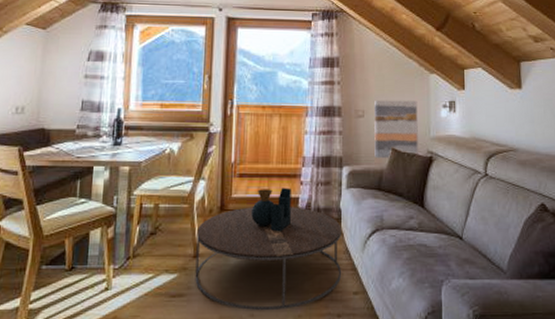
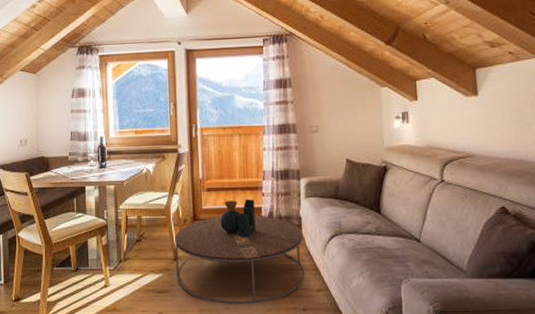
wall art: present [374,100,418,159] -> none [327,114,373,170]

